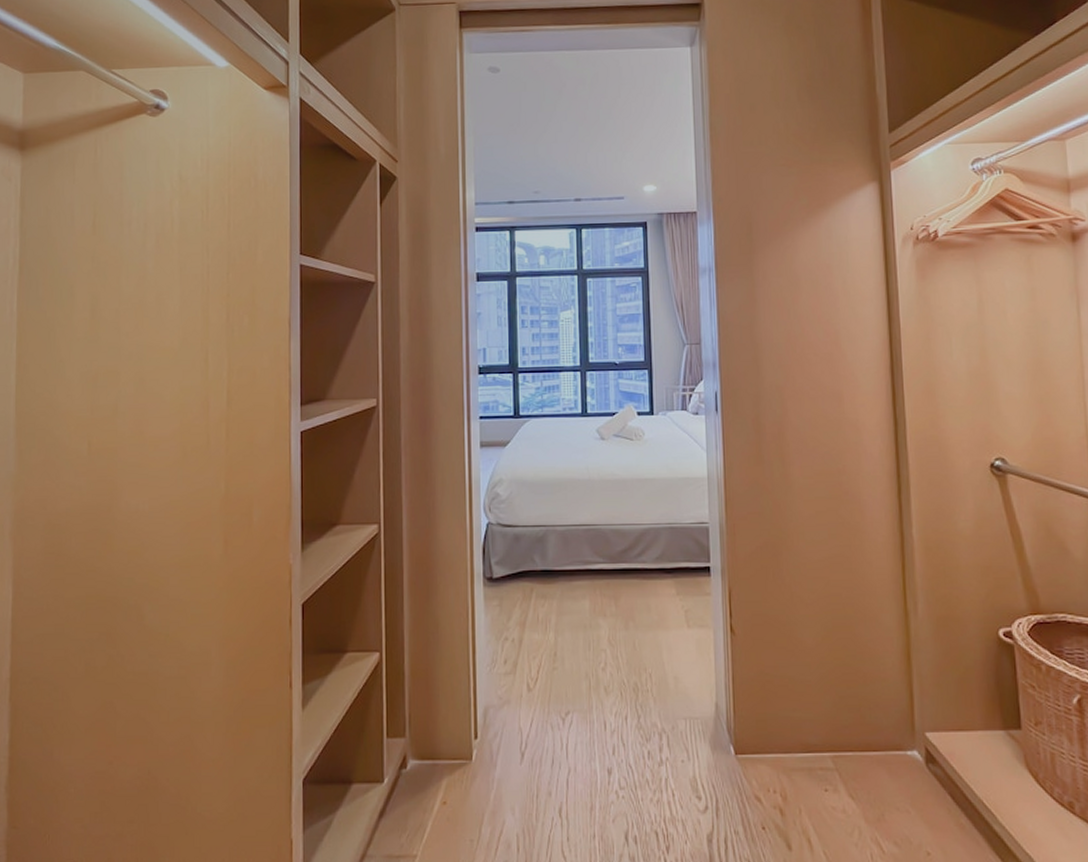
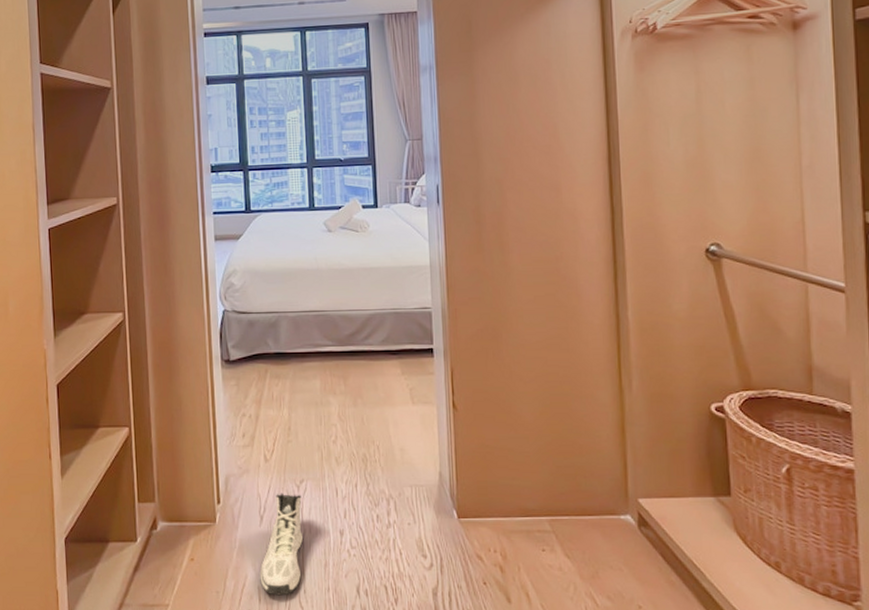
sneaker: none [519,726,567,844] -> present [259,493,303,596]

